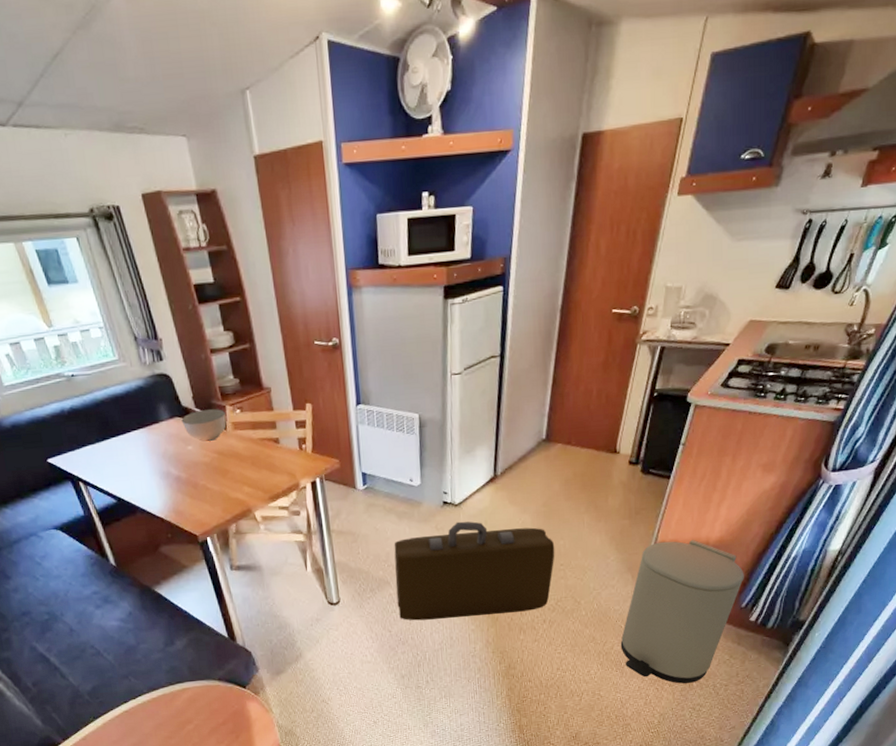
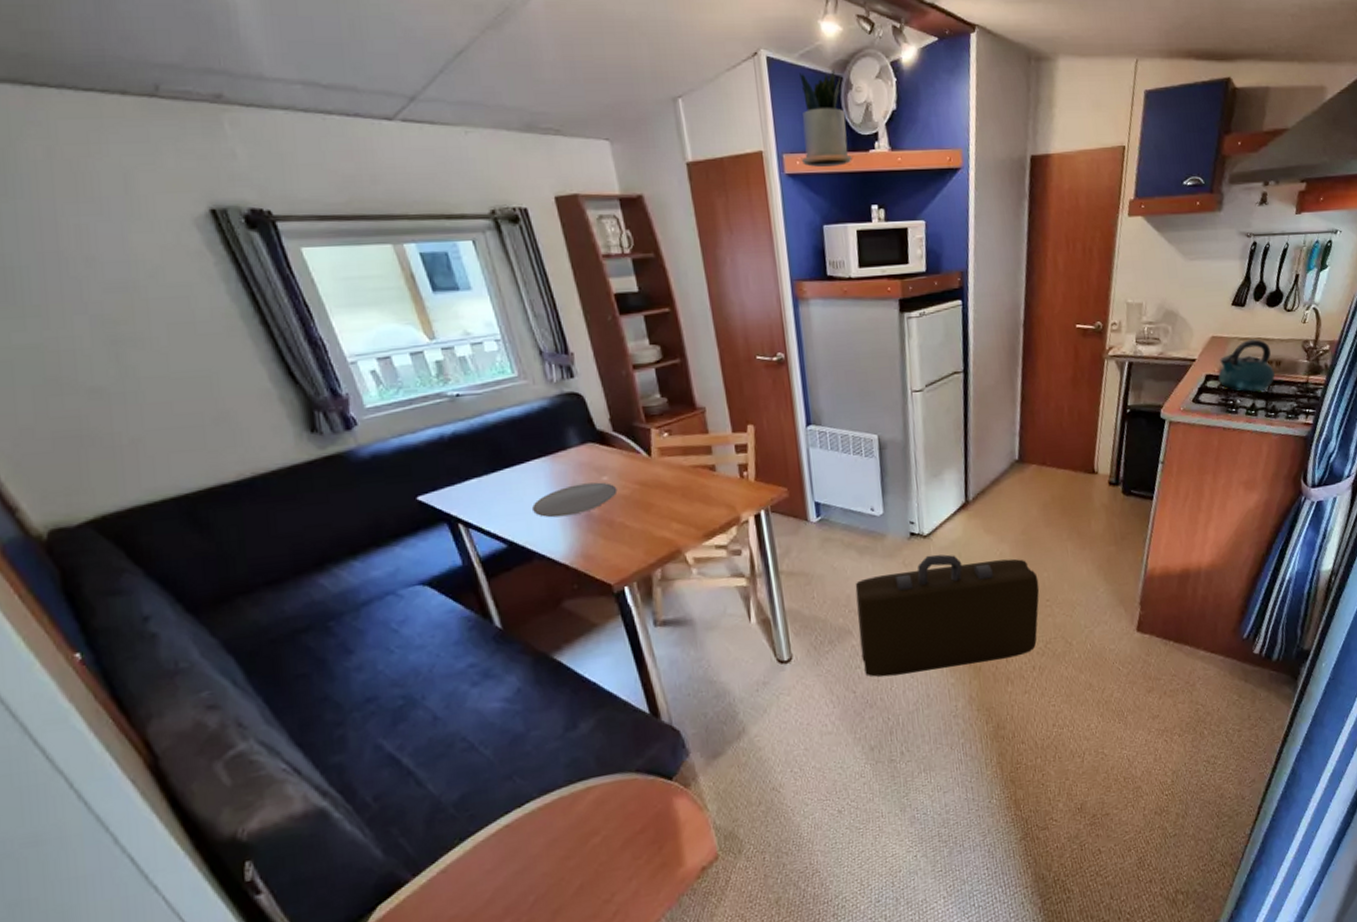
plate: none [133,451,200,479] -> present [531,482,618,518]
bowl: present [181,408,227,442] -> none [595,432,652,471]
planter: none [358,50,407,156] -> present [799,69,853,168]
pedal bin: present [620,539,744,684] -> none [1120,564,1242,733]
kettle: none [751,322,811,377] -> present [1218,338,1275,392]

